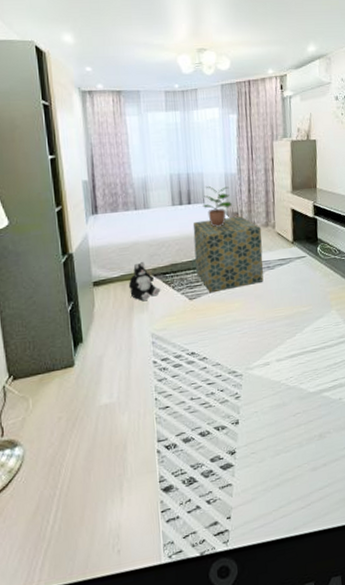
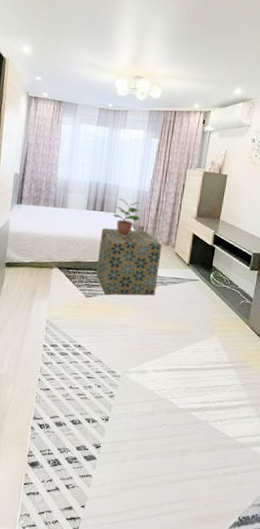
plush toy: present [128,262,161,301] -> none [35,254,63,289]

